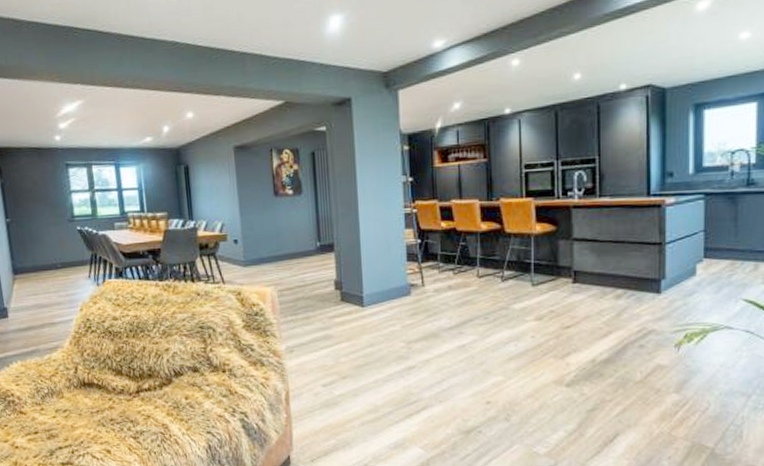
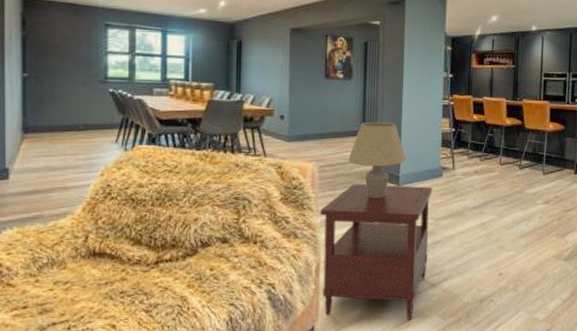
side table: none [283,306,403,451] -> present [320,184,433,320]
table lamp: none [306,238,369,322] -> present [348,122,407,198]

